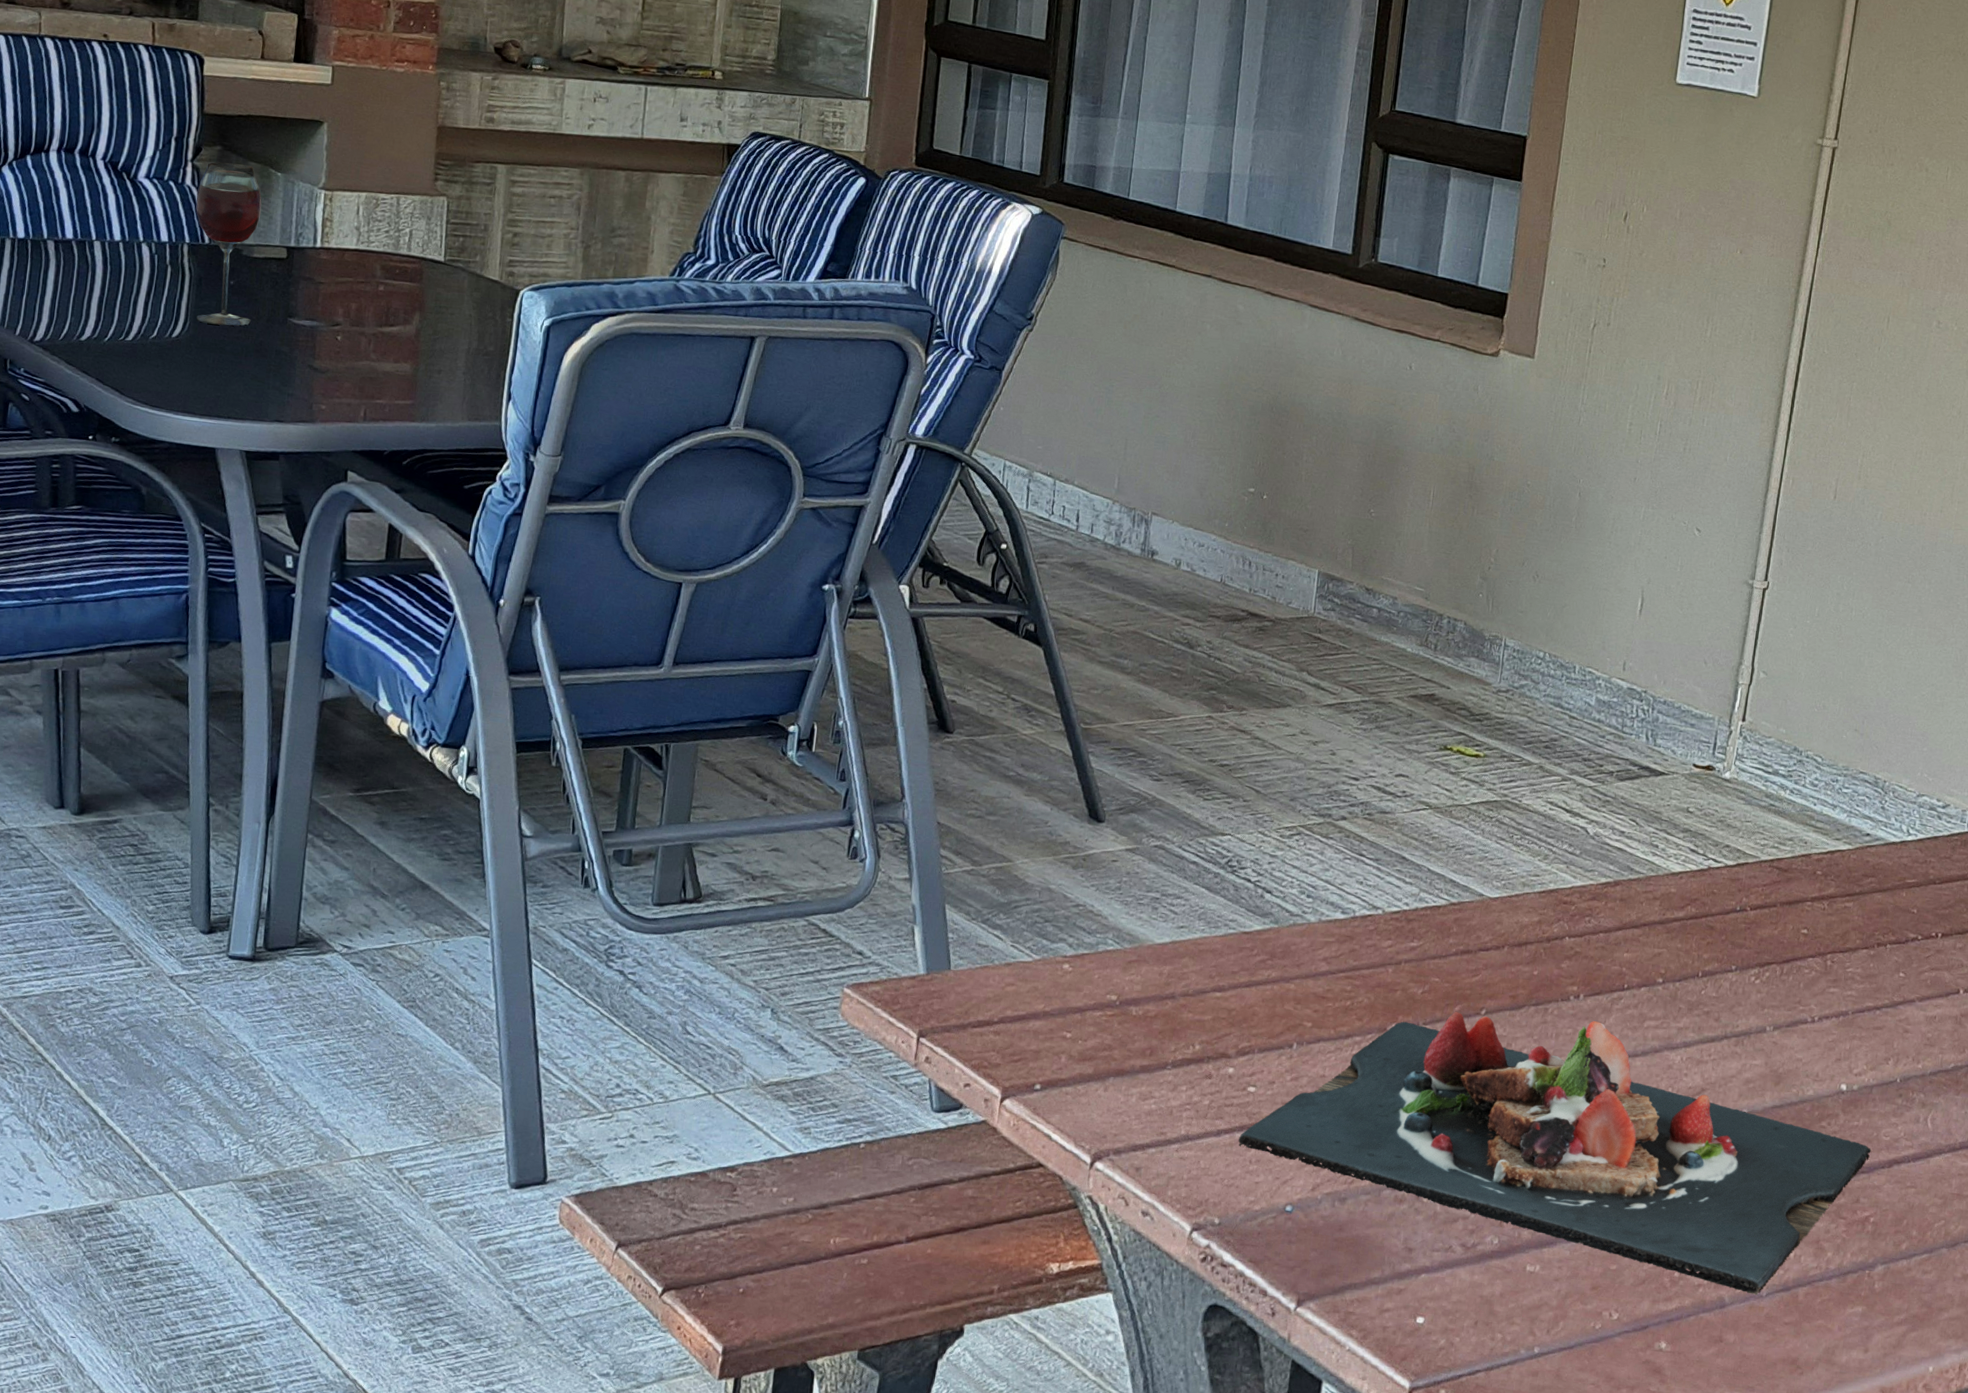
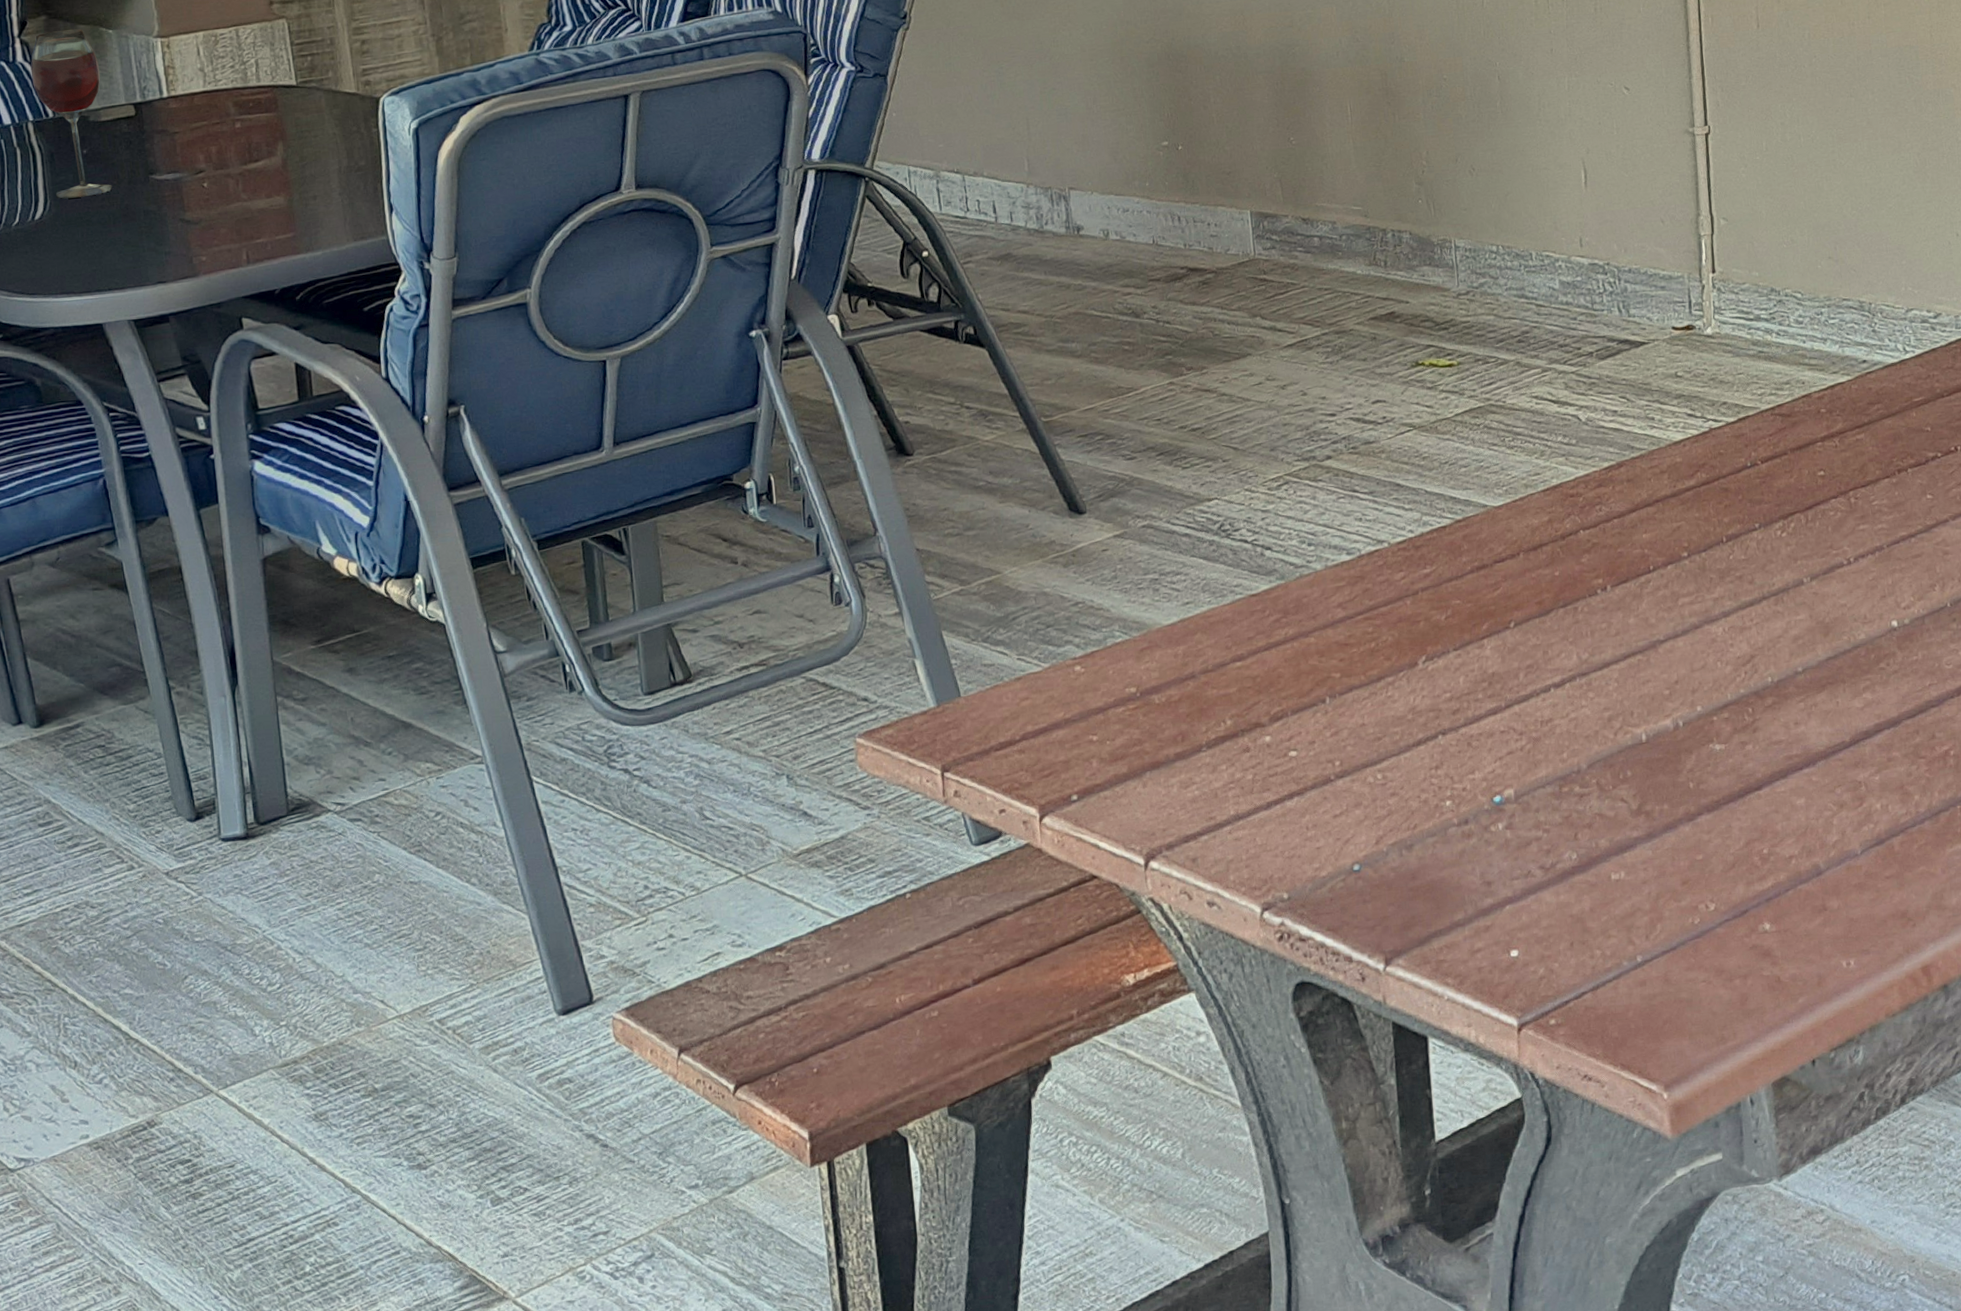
platter: present [1238,1011,1871,1296] -> none [1290,610,1937,856]

